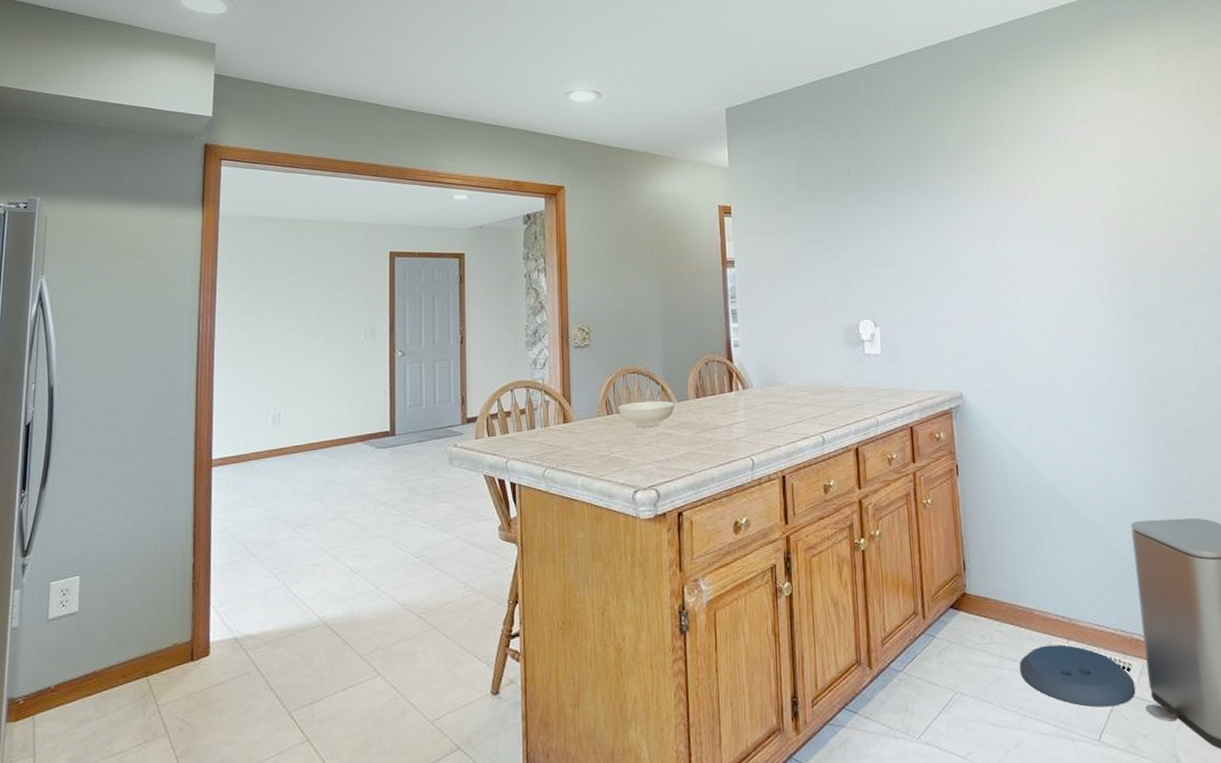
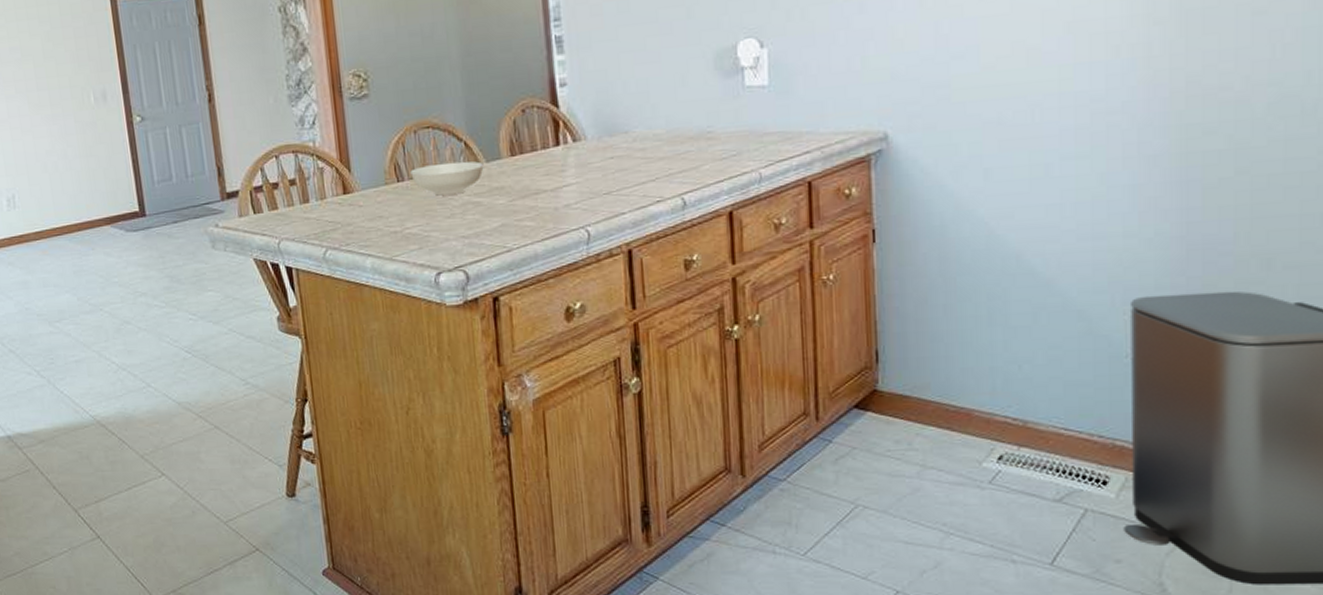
robot vacuum: present [1019,644,1136,707] -> none [946,452,1112,526]

